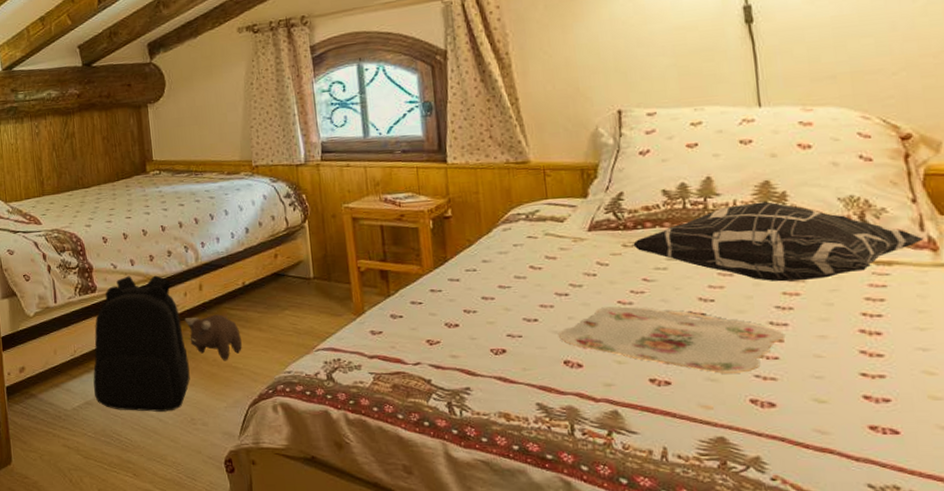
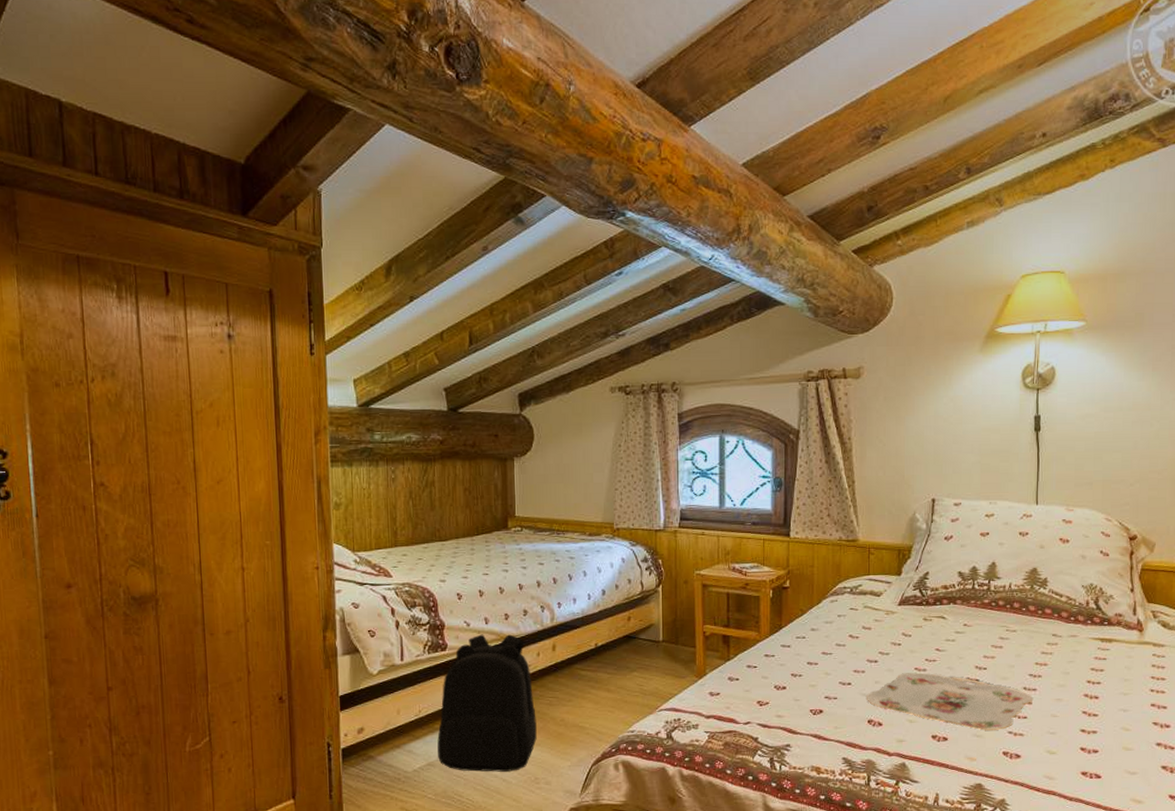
plush toy: present [184,314,242,361] -> none [535,675,590,721]
decorative pillow: present [631,201,924,282] -> none [930,586,1135,654]

